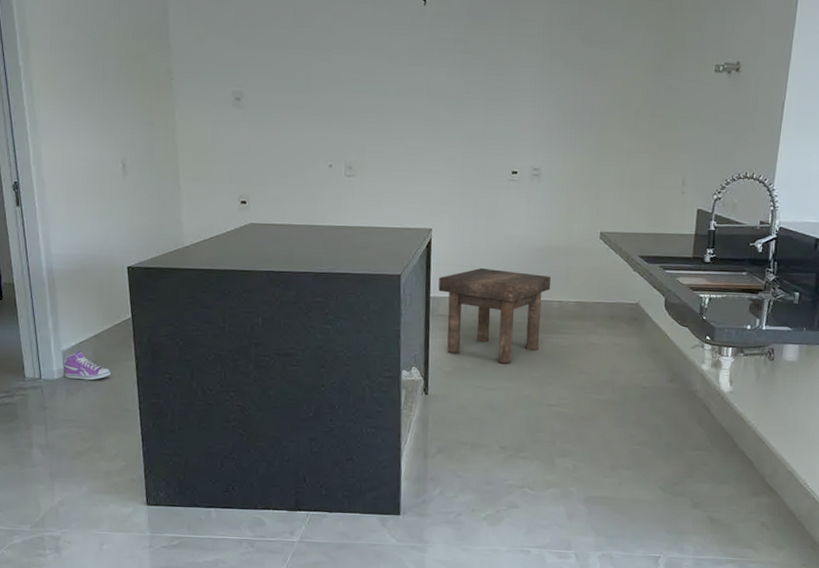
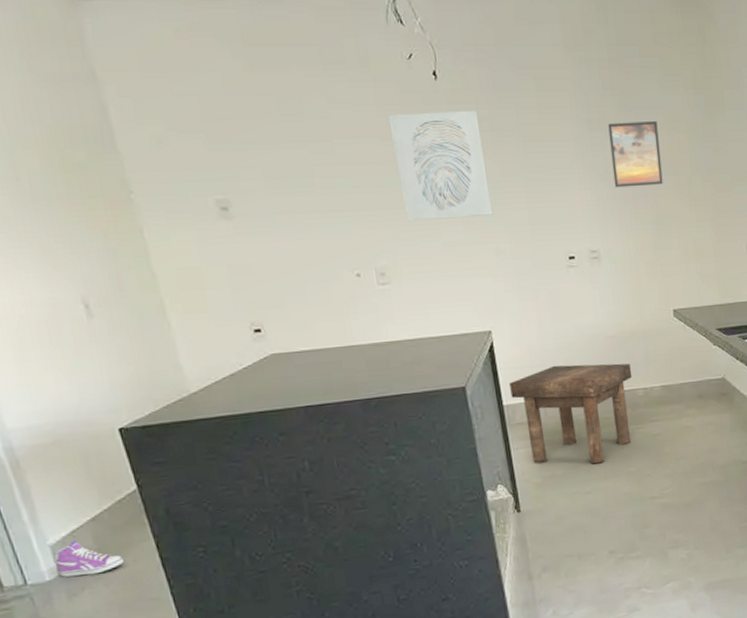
wall art: none [379,32,455,127] -> present [388,110,494,222]
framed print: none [565,54,616,115] -> present [608,120,663,188]

